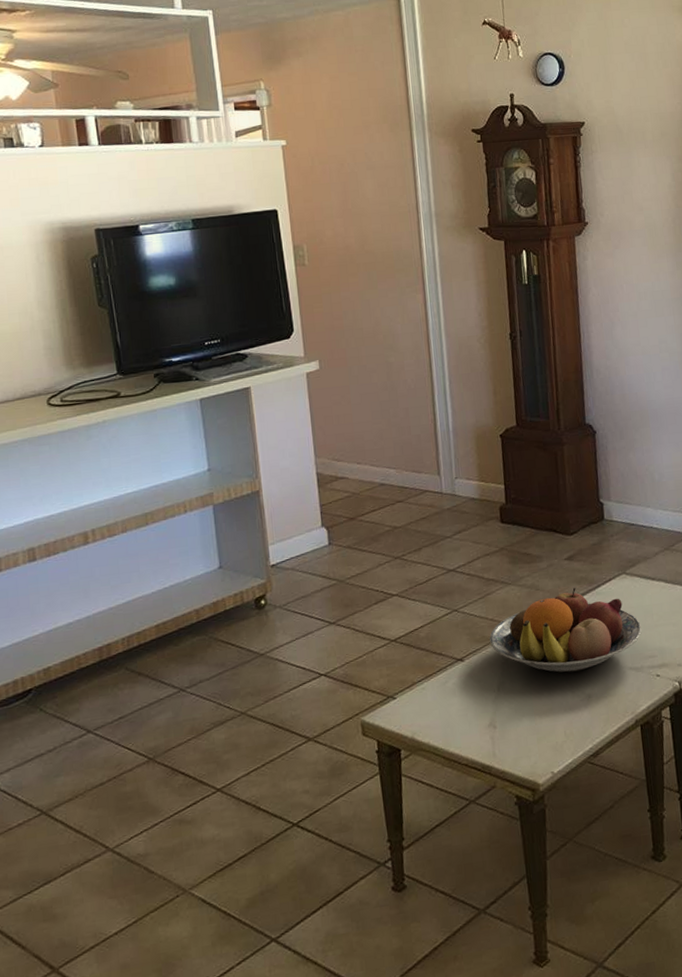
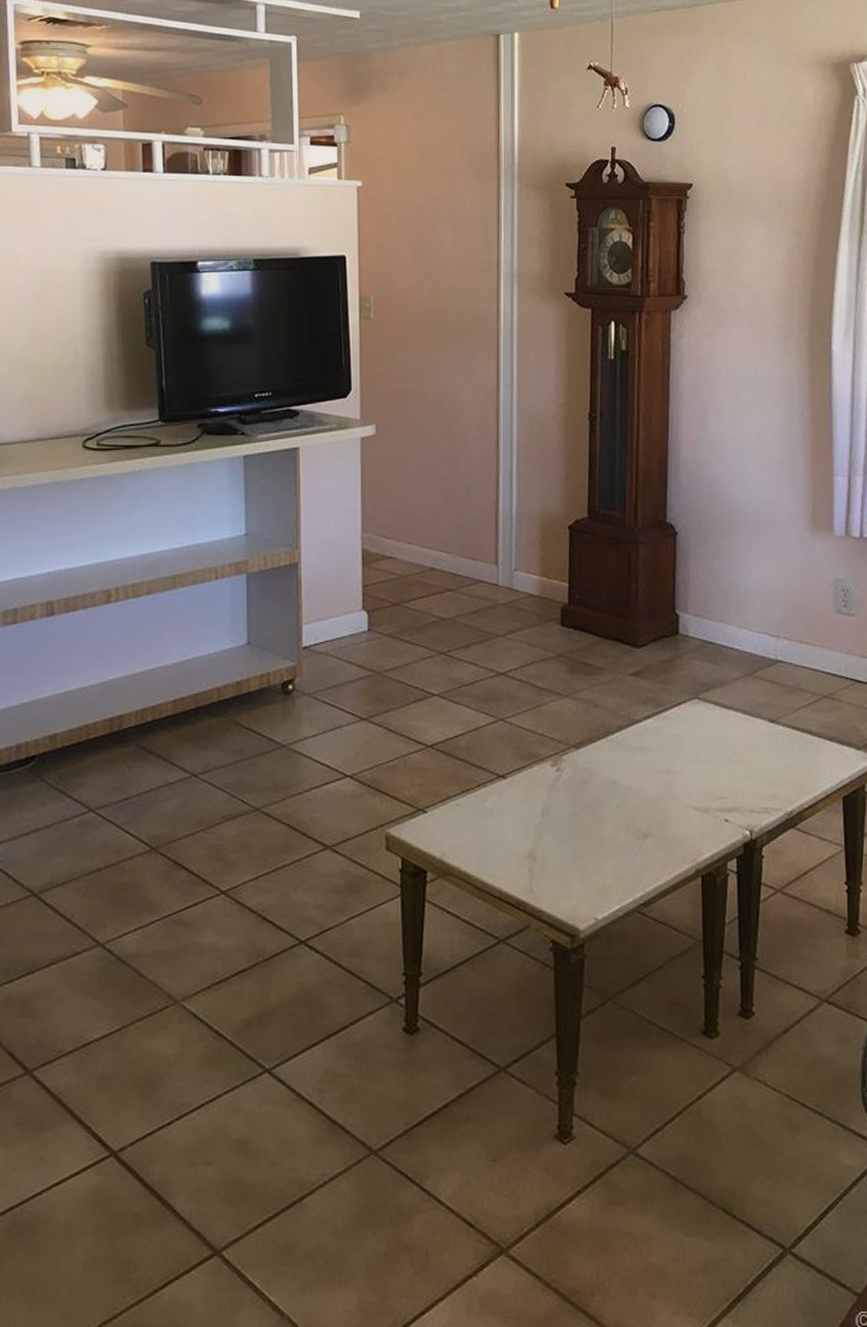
fruit bowl: present [489,587,642,673] -> none [537,708,712,805]

